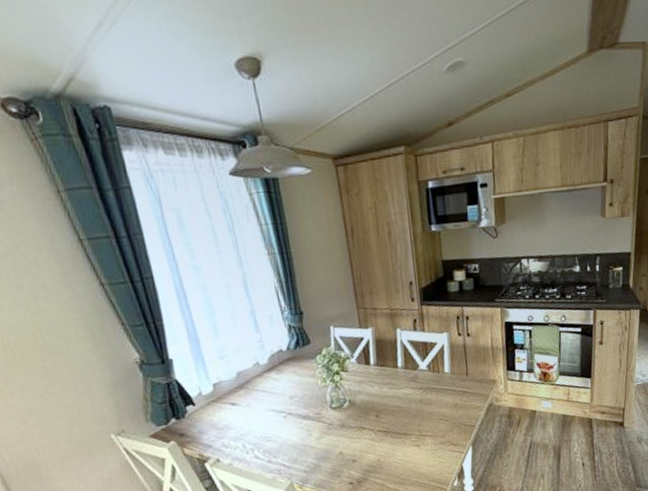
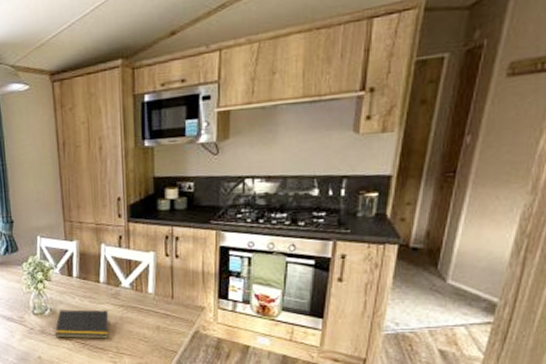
notepad: none [355,394,410,430] -> present [54,309,109,339]

